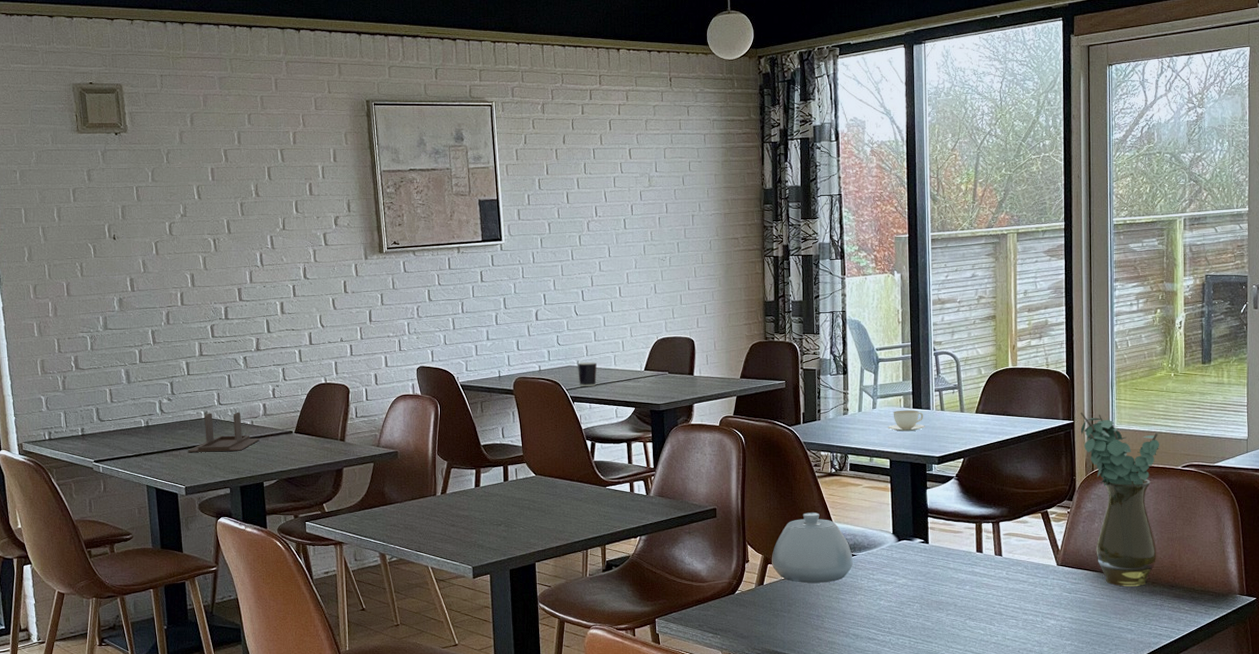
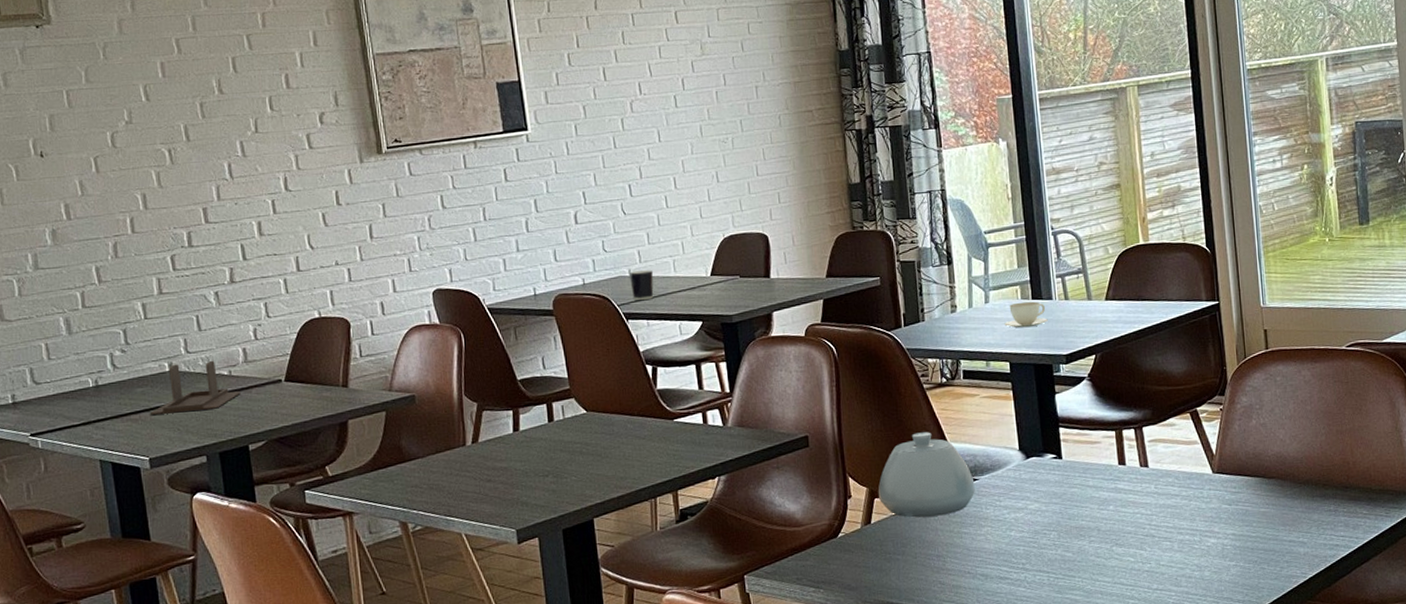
vase: present [1080,412,1159,587] -> none [1226,290,1326,492]

